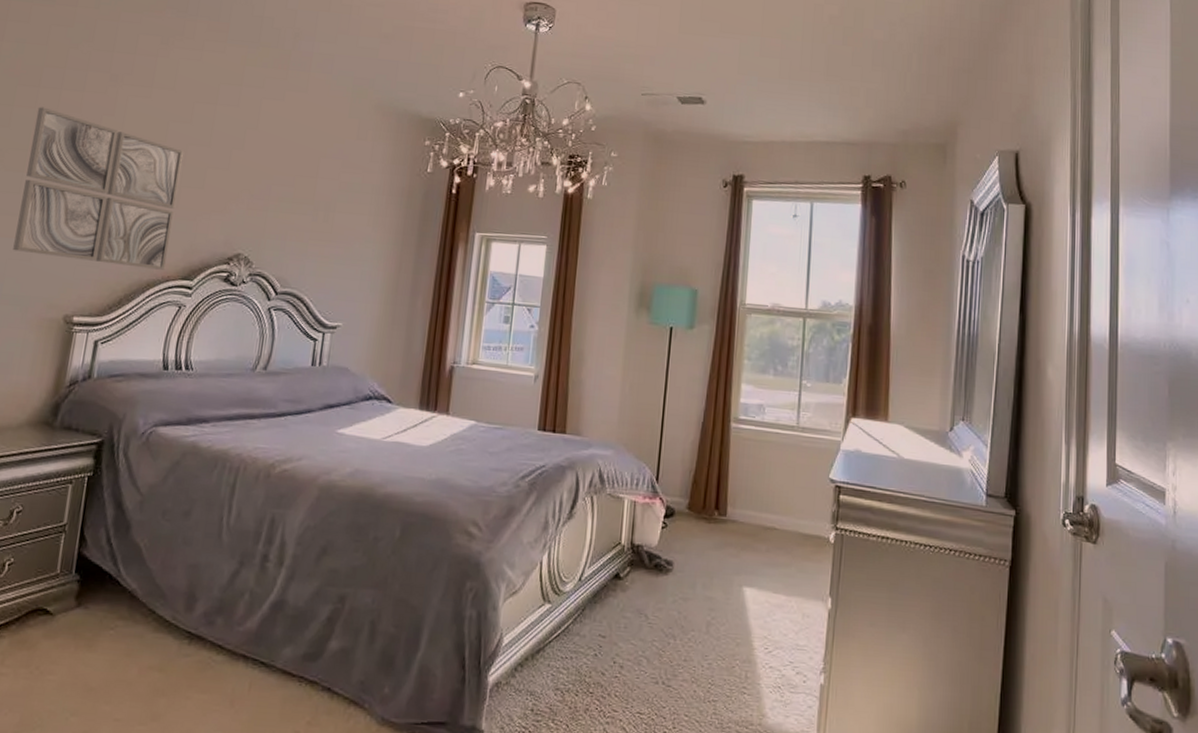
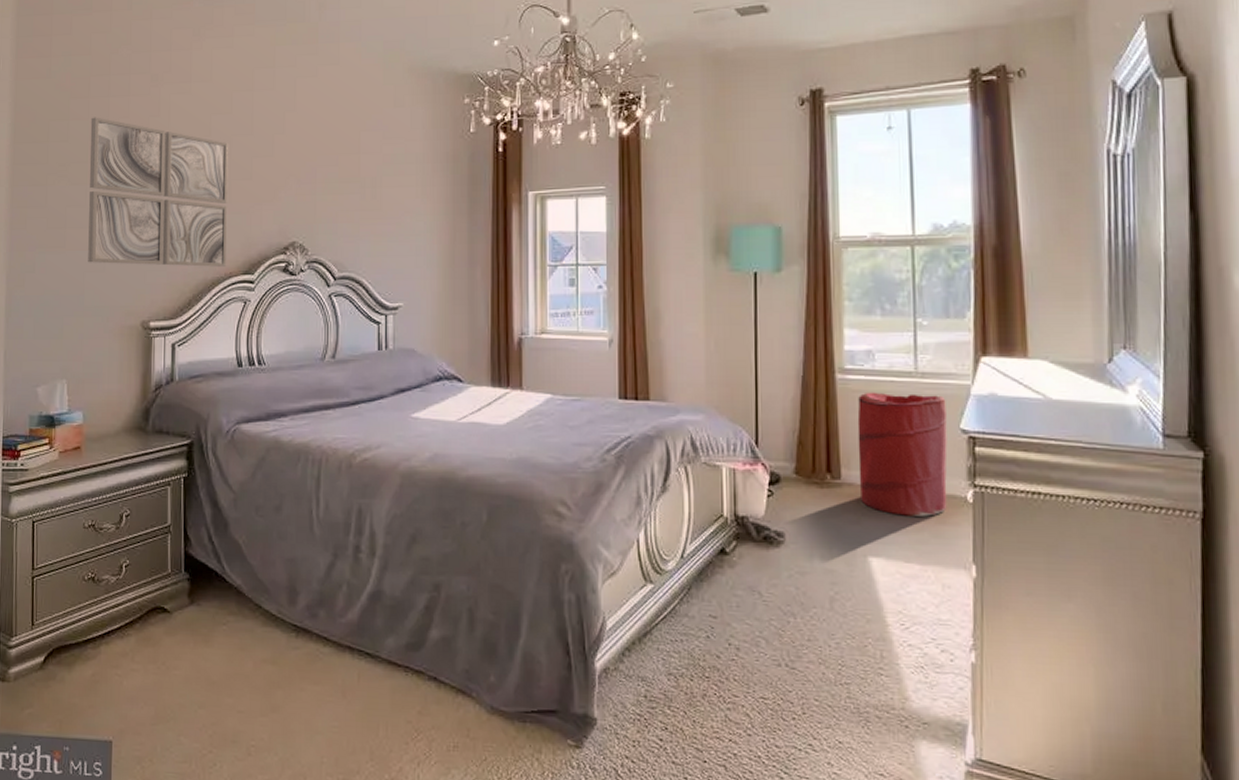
laundry hamper: none [741,440,820,553] -> present [857,392,948,517]

